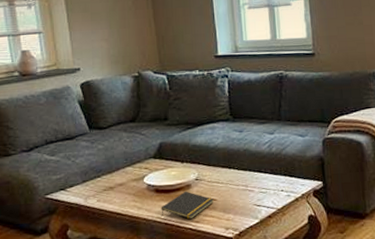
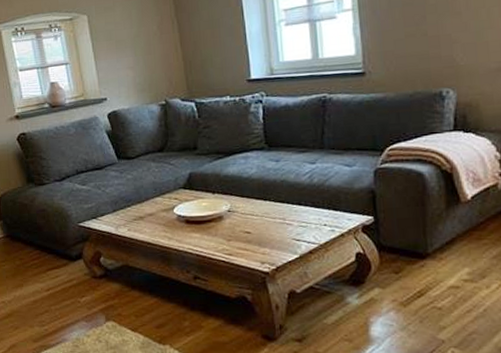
notepad: present [161,191,214,220] -> none [192,222,248,252]

